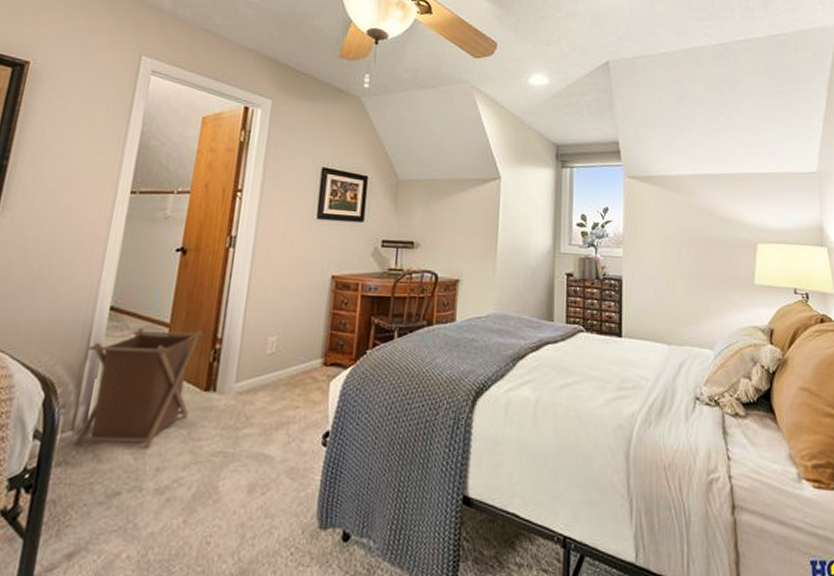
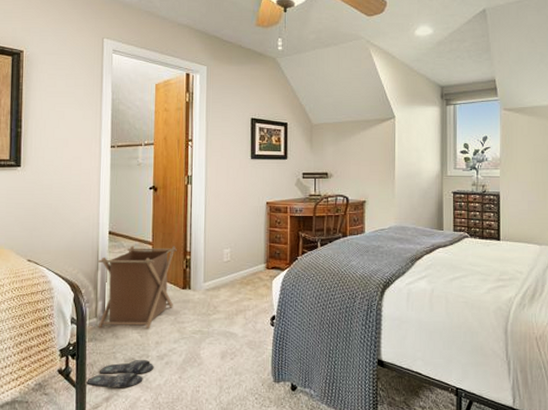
slippers: none [41,493,149,539] -> present [87,359,154,389]
books: present [572,255,604,281] -> none [458,176,485,197]

